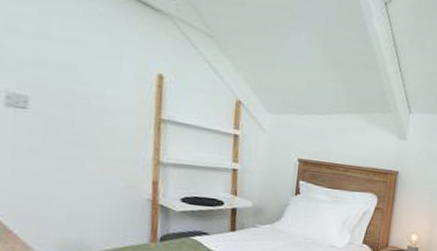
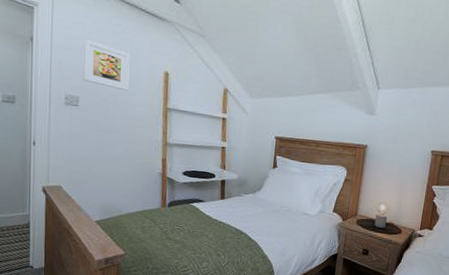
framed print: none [36,22,109,94] -> present [83,40,130,91]

